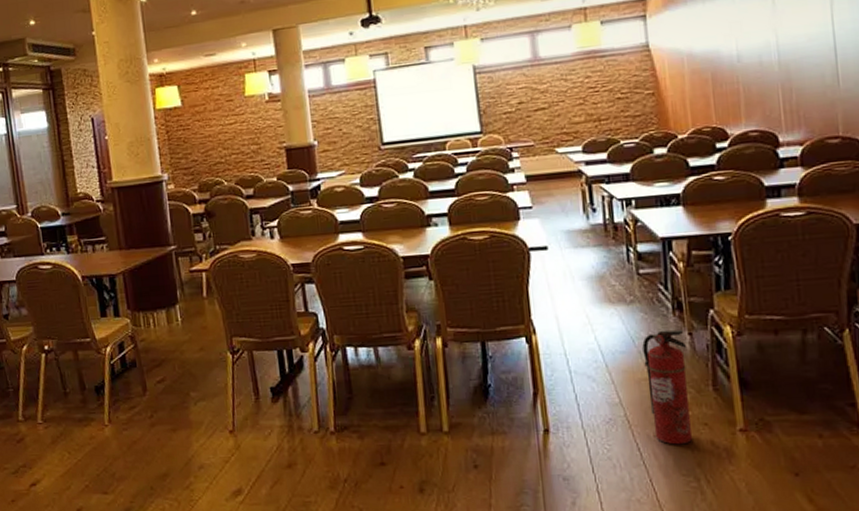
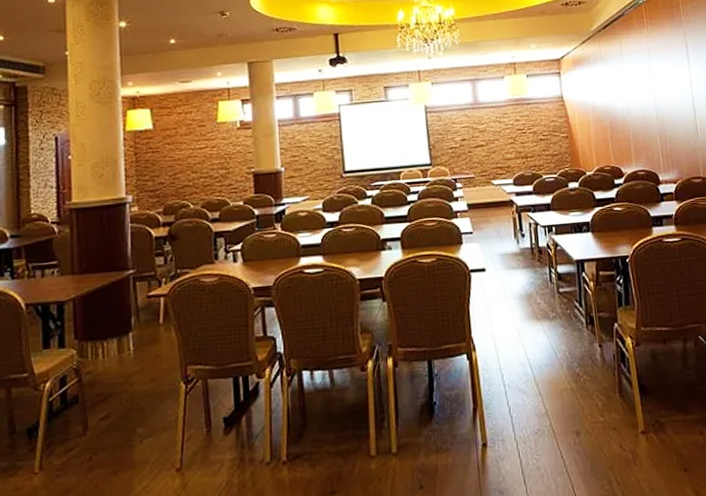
fire extinguisher: present [642,329,693,445] -> none [563,342,605,451]

